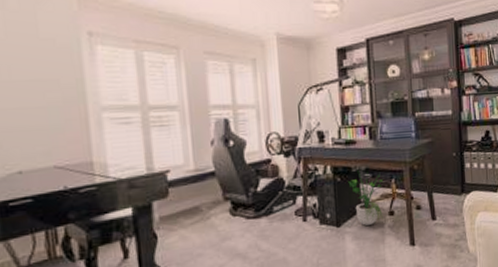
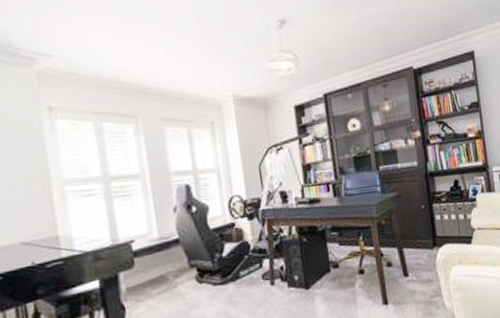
potted plant: present [348,171,383,226] -> none [314,230,353,286]

